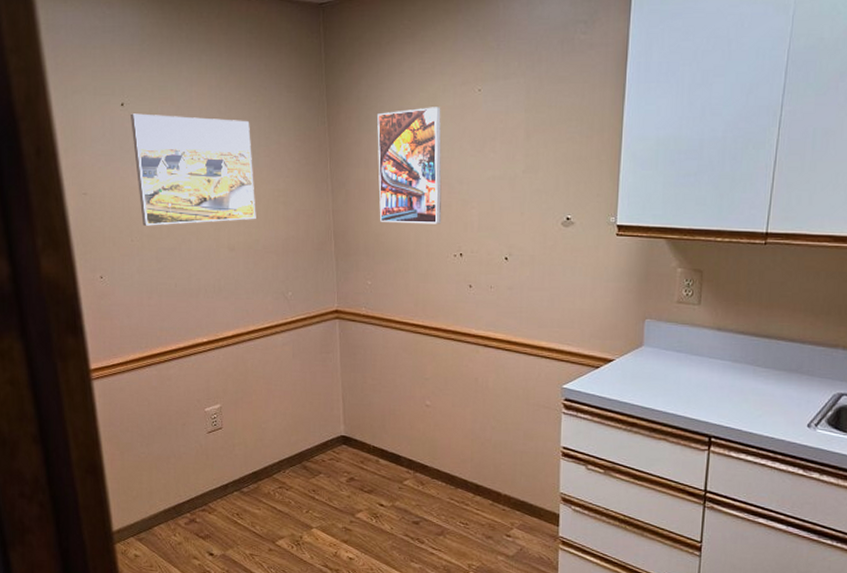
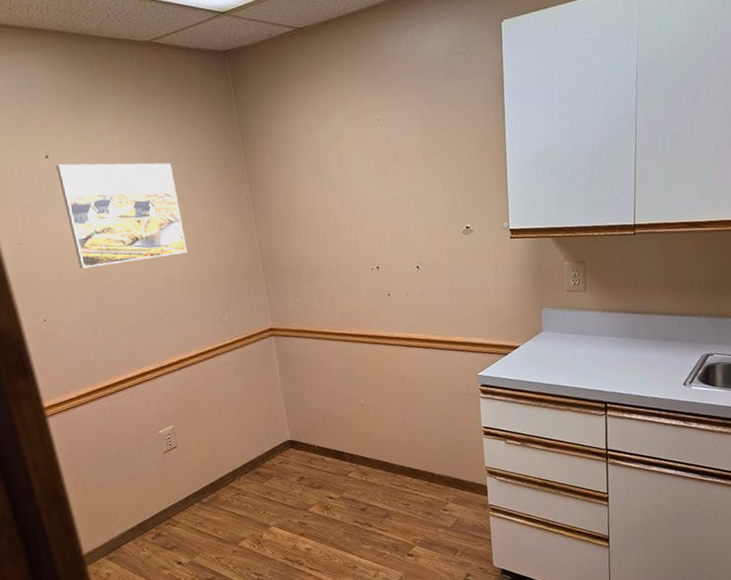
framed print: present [377,107,442,224] -> none [289,137,358,245]

